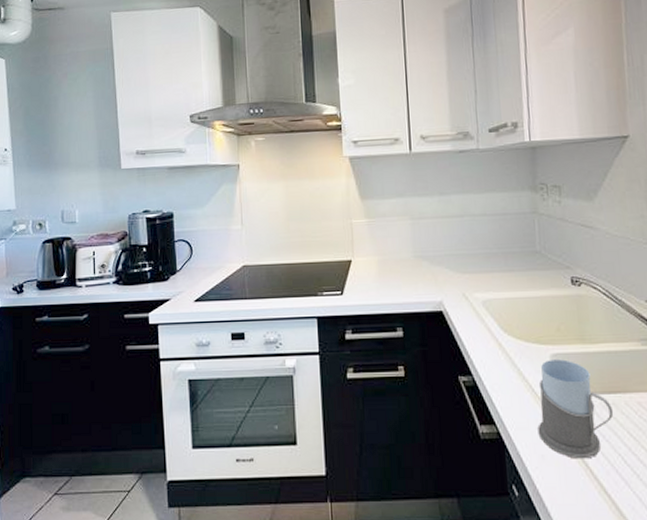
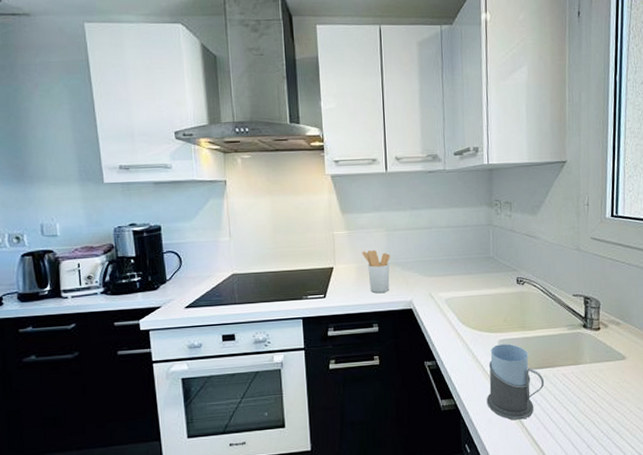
utensil holder: none [383,240,416,292] -> present [362,249,390,294]

